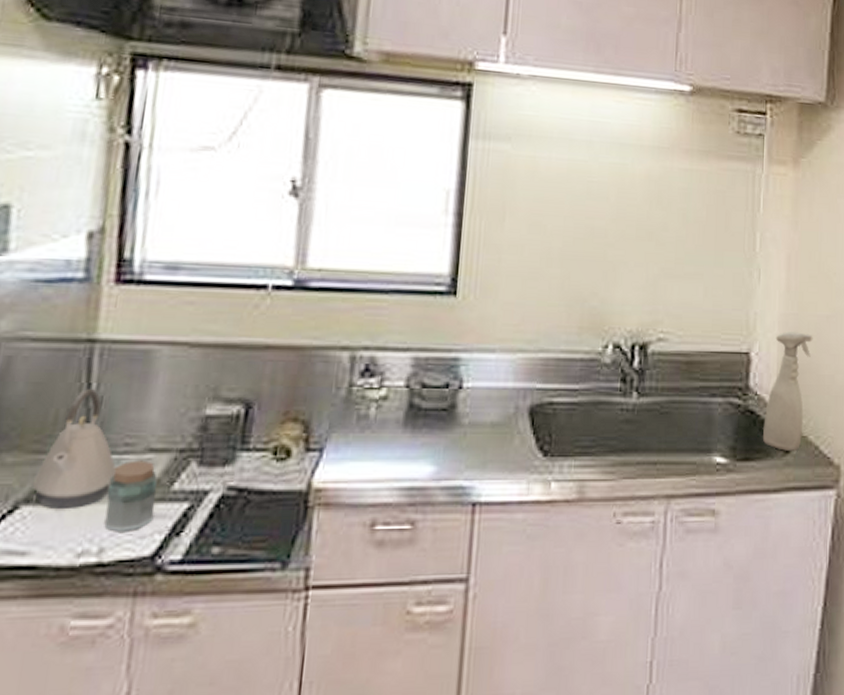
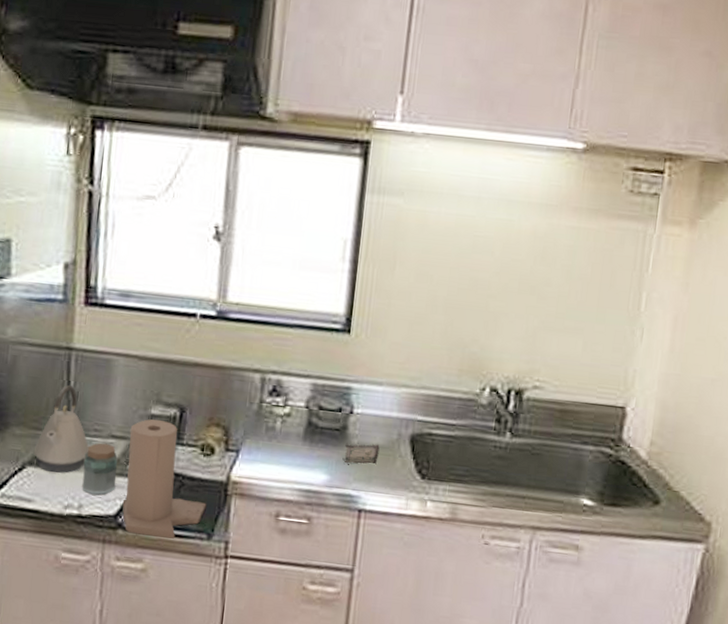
paper towel: none [162,421,280,577] -> present [122,419,207,539]
sponge: none [451,421,495,449] -> present [342,443,380,465]
spray bottle: present [762,332,813,452] -> none [631,390,695,505]

